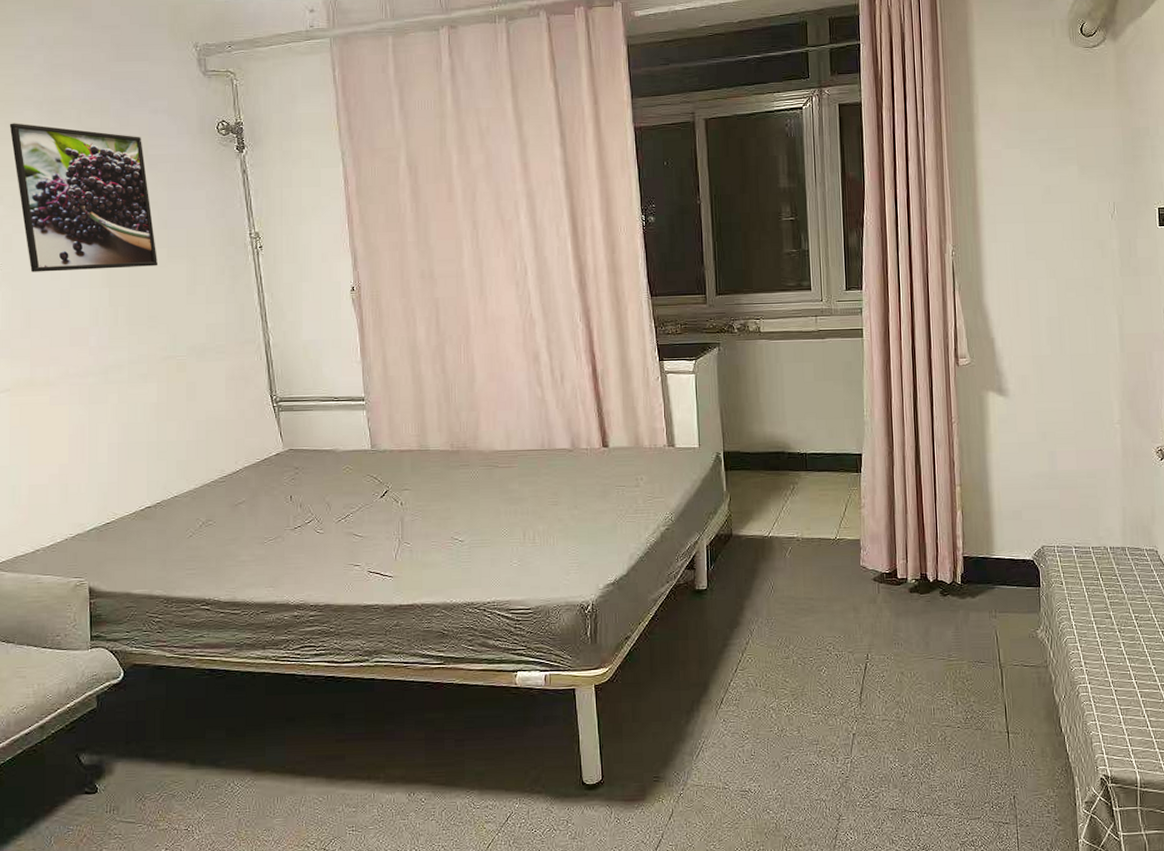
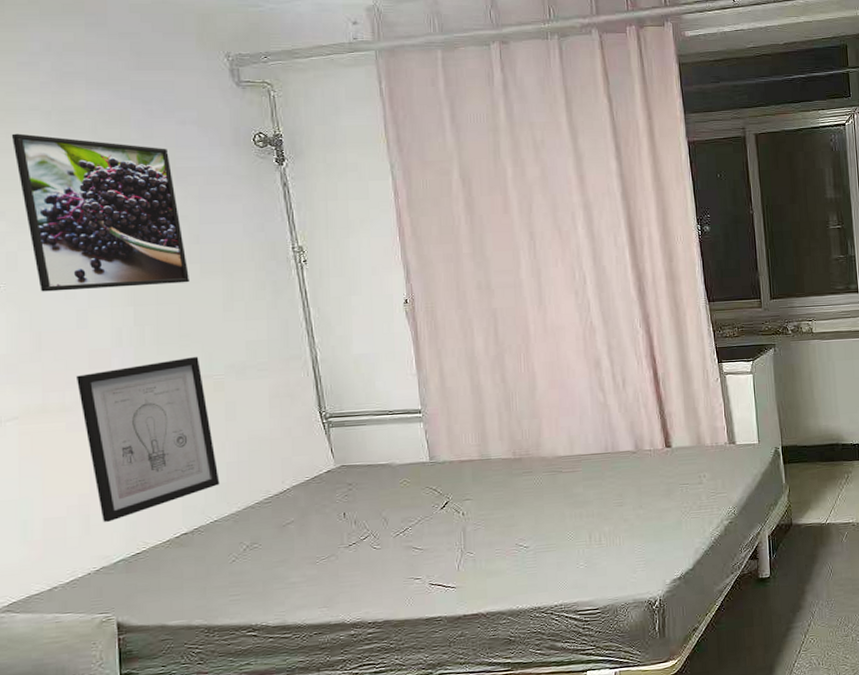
wall art: none [58,338,180,492] -> present [75,357,220,522]

